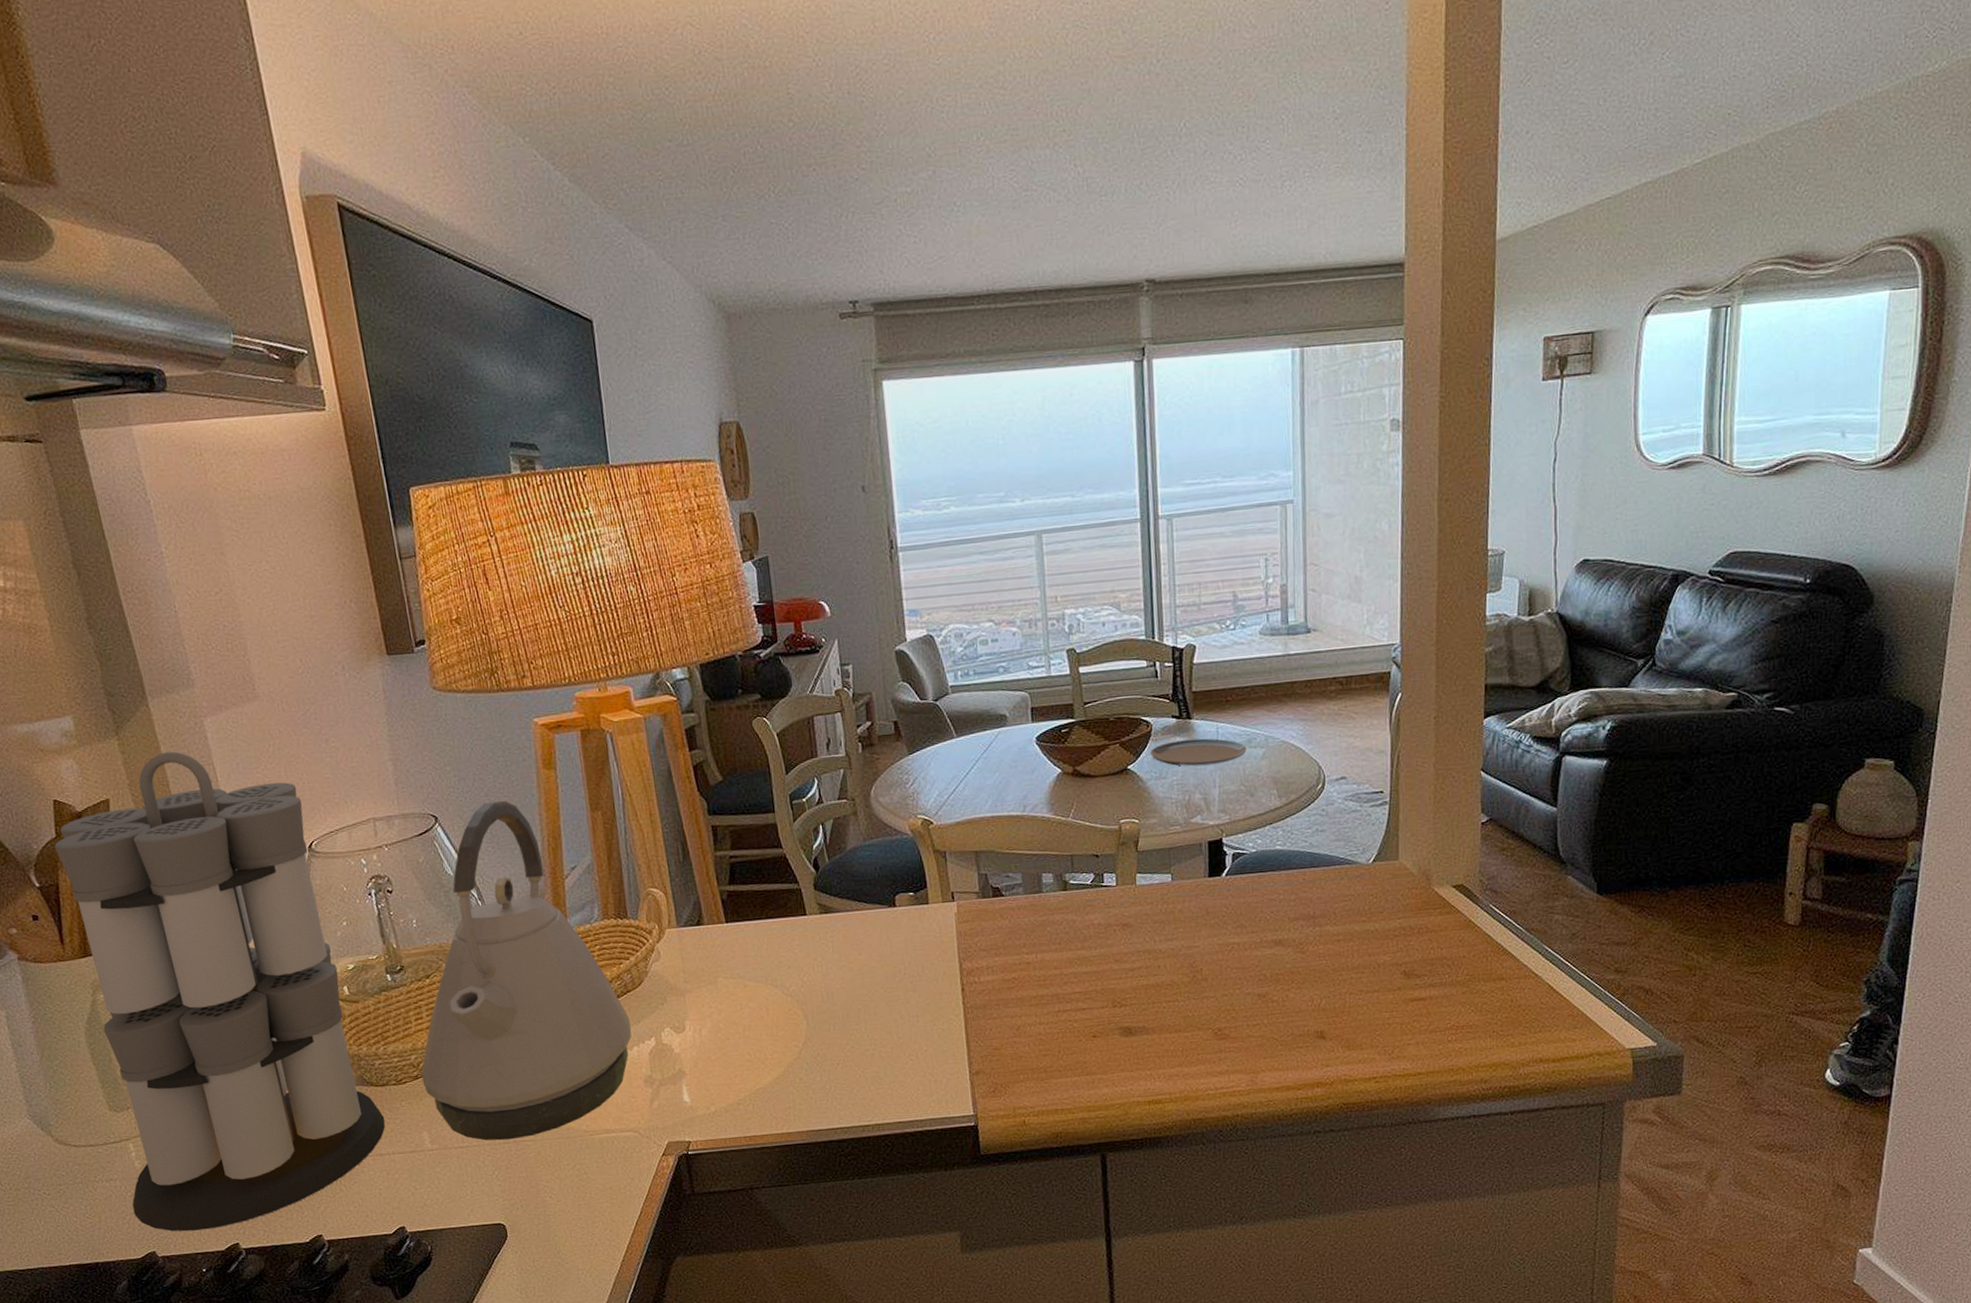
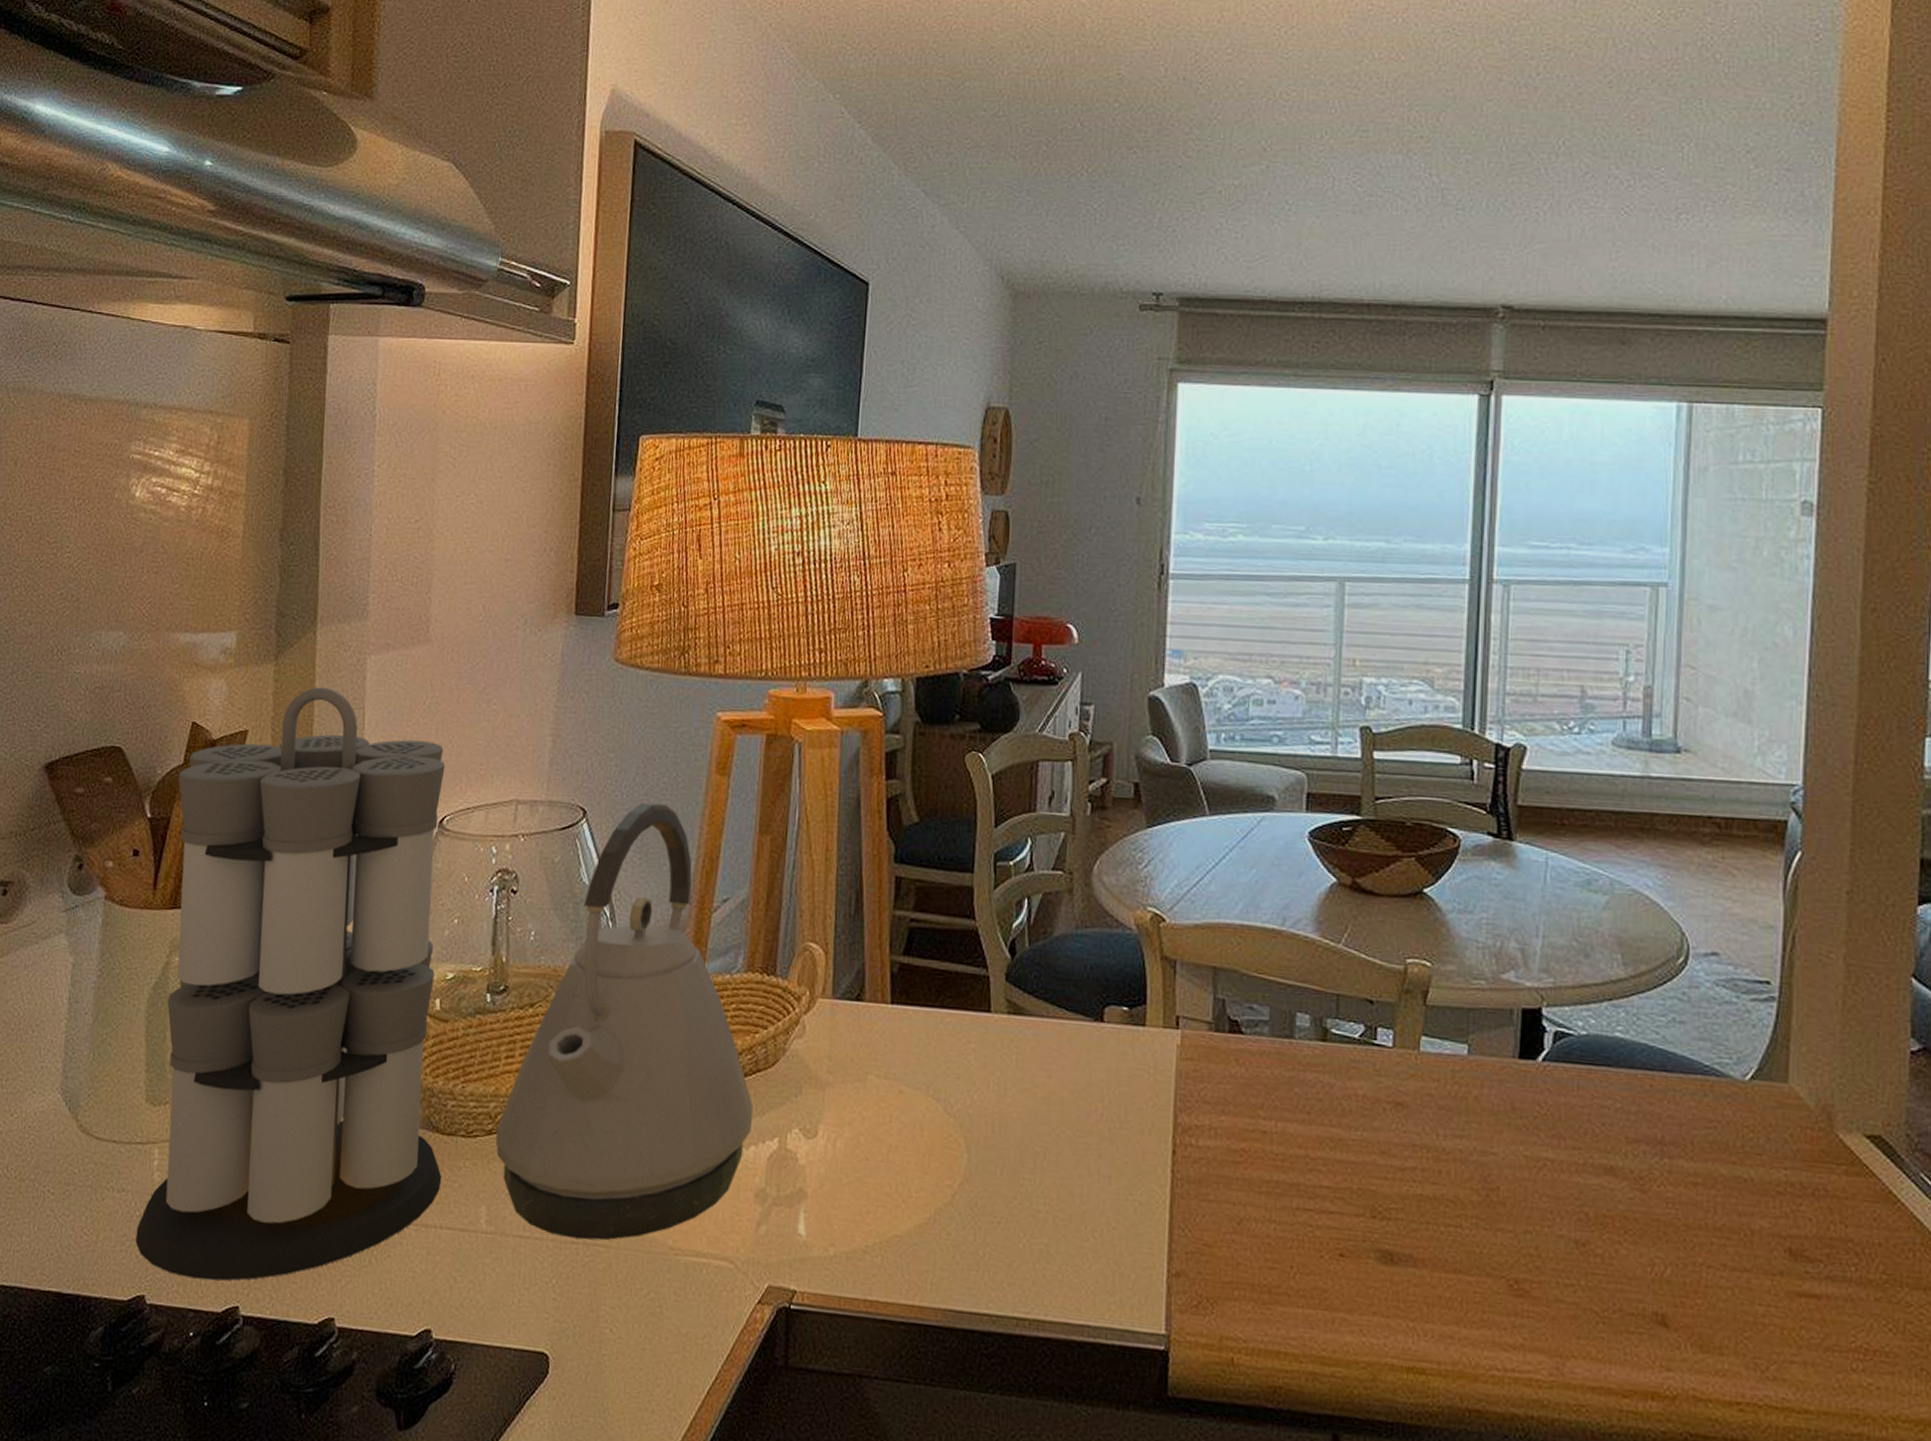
plate: present [1150,738,1247,767] -> none [1454,865,1584,907]

